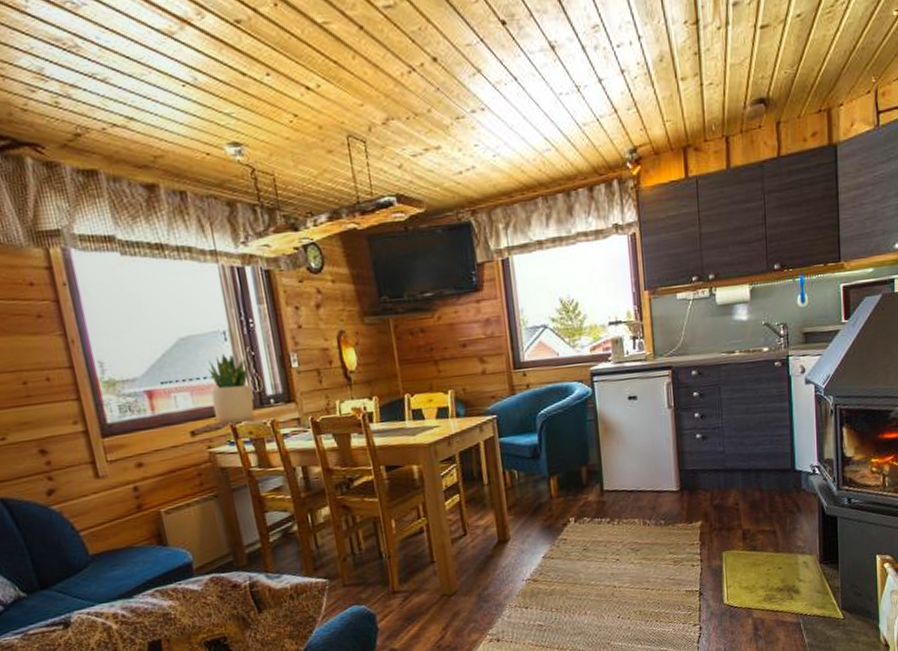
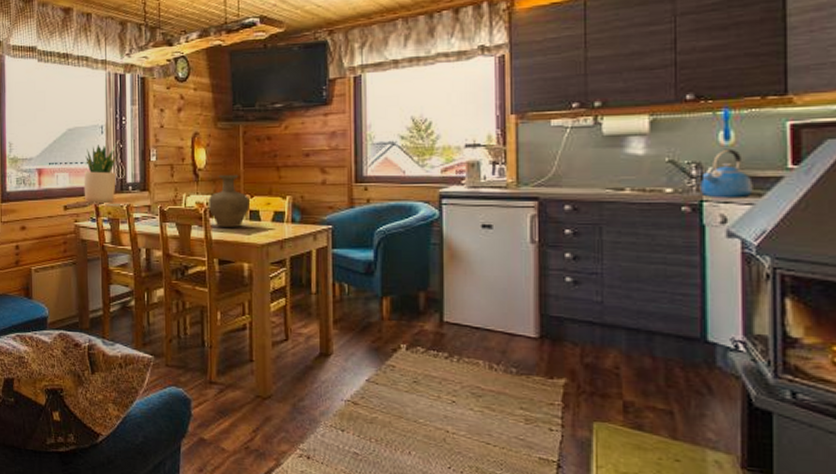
vase: none [365,373,412,432] -> present [208,174,249,227]
kettle: none [786,309,821,353] -> present [699,148,753,199]

